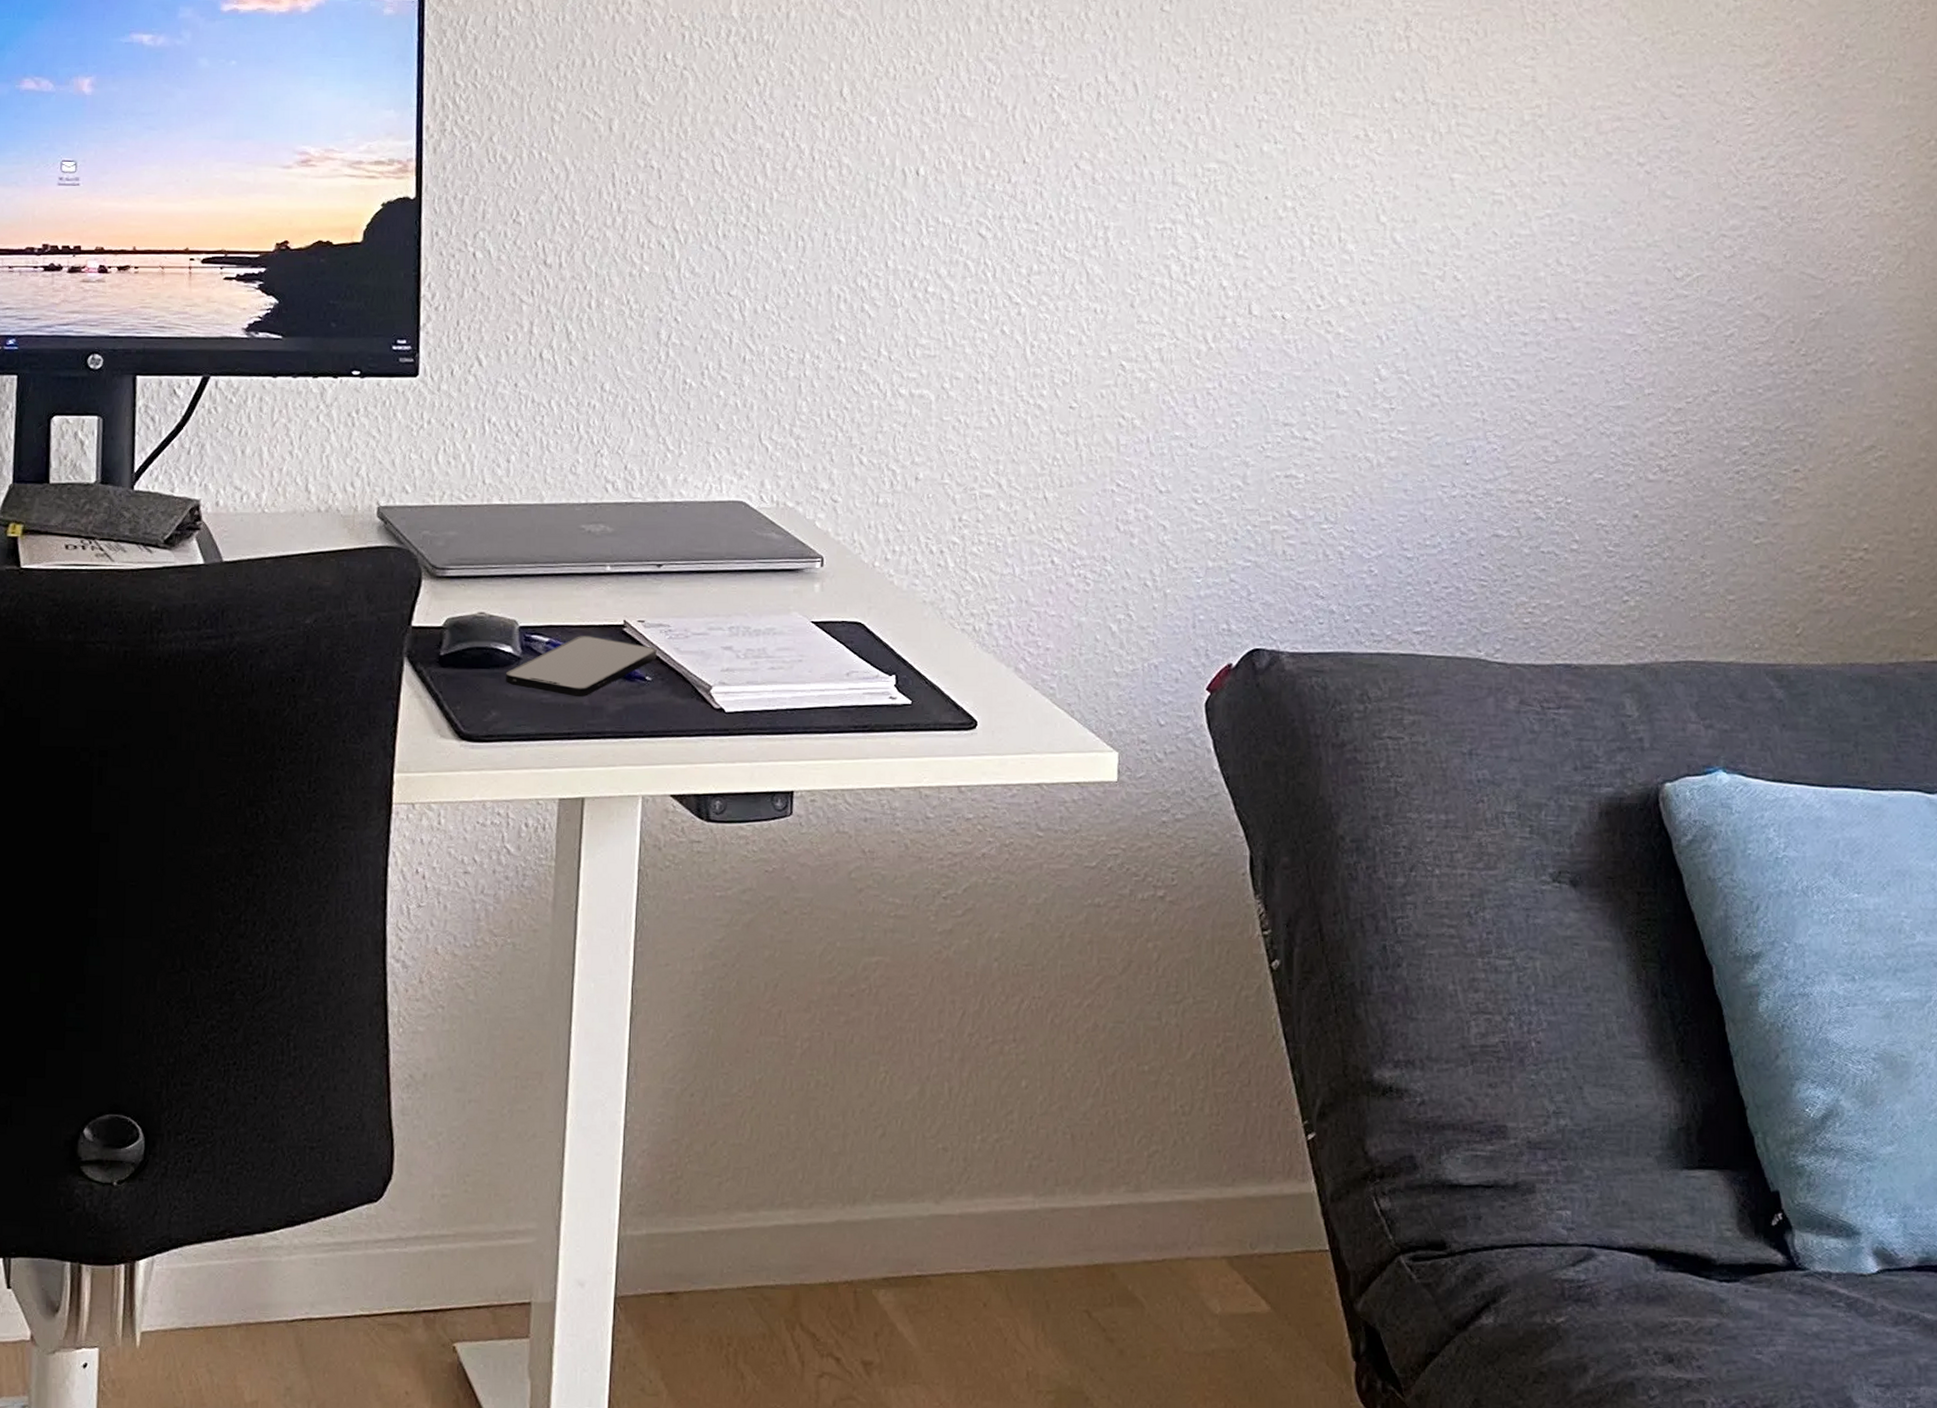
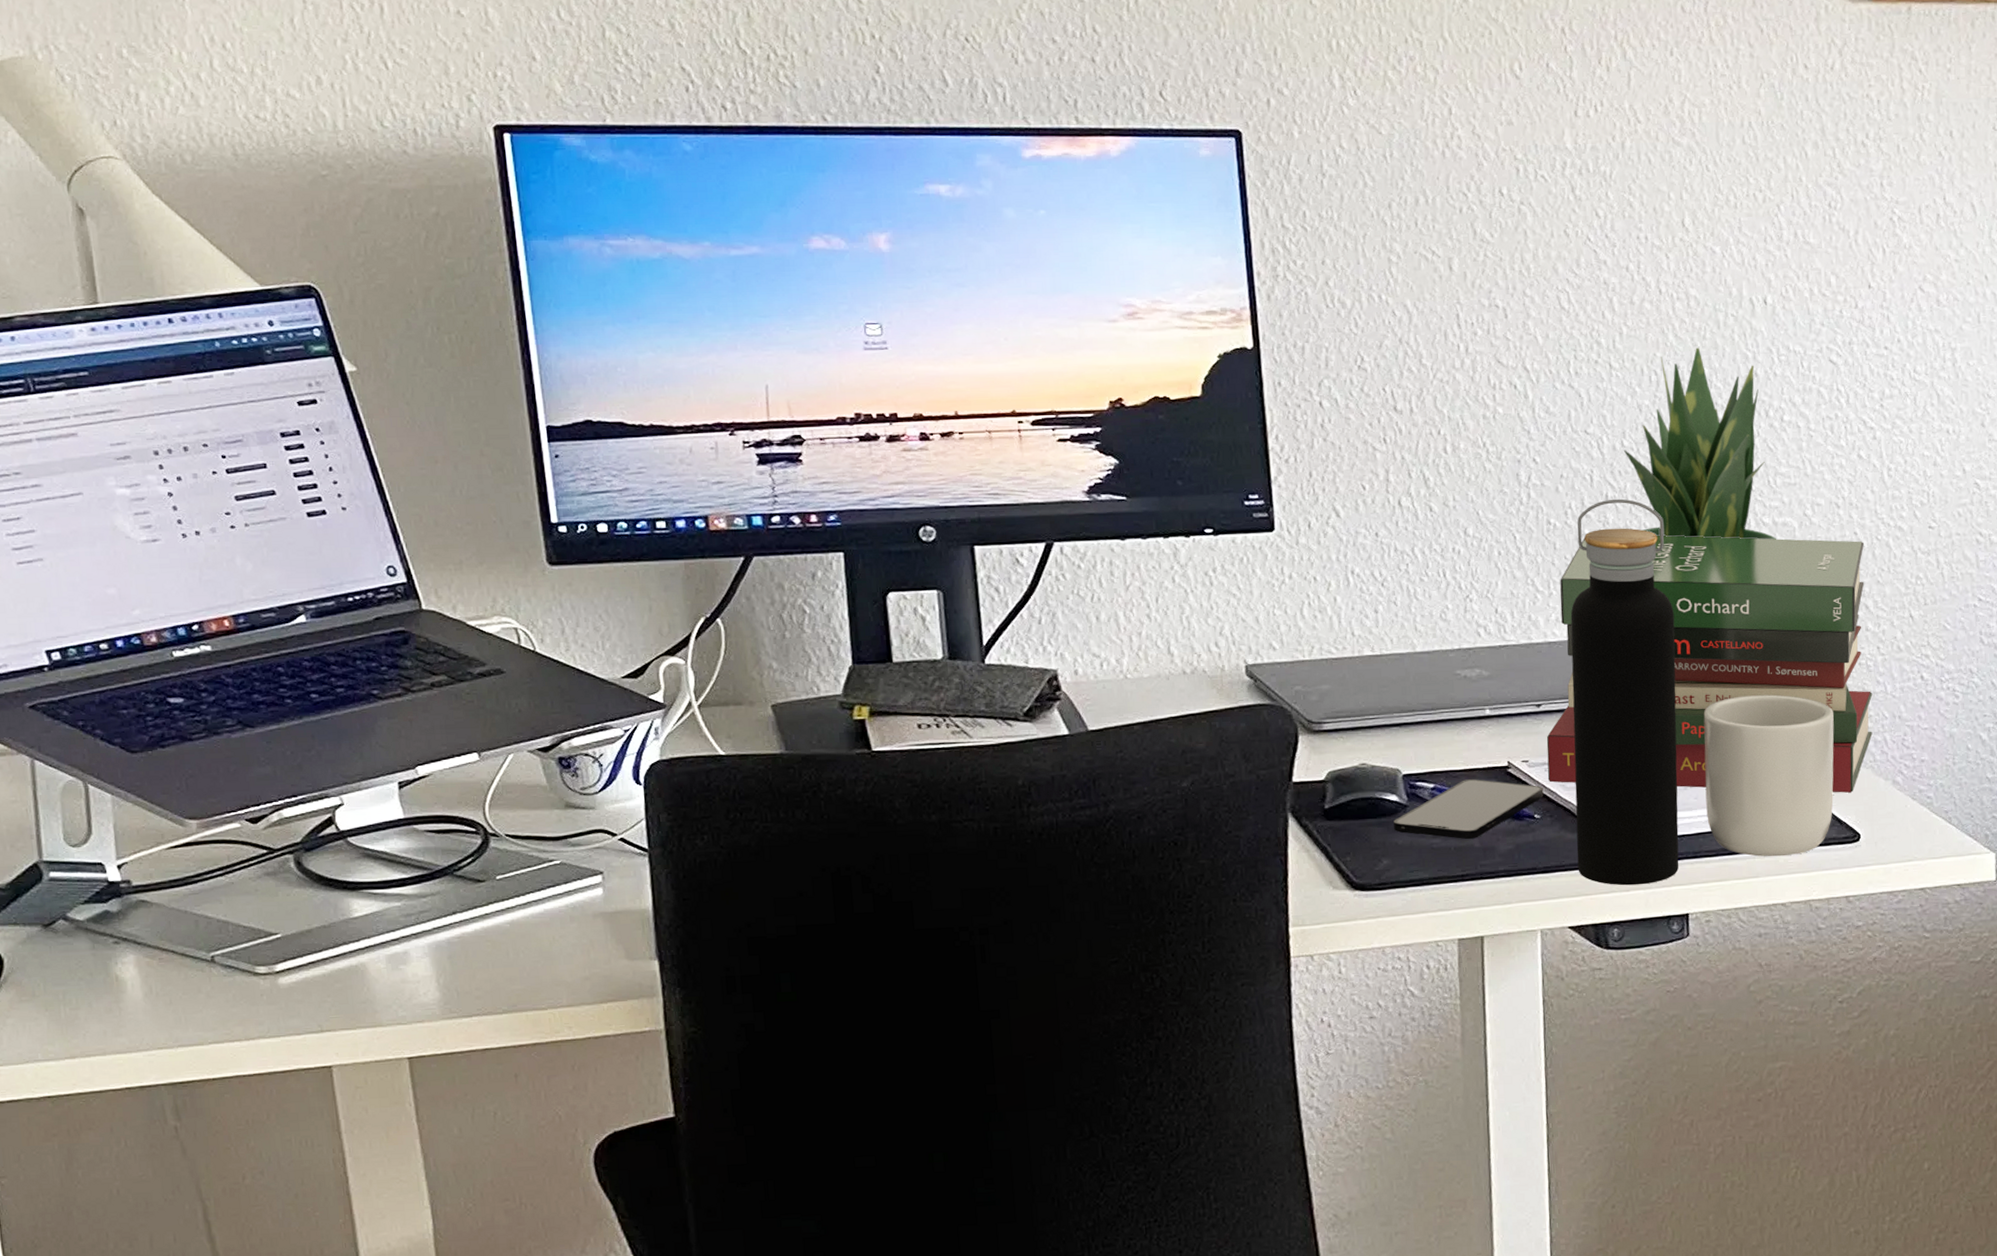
books: none [663,399,1002,677] -> present [1546,535,1873,793]
water bottle: none [685,362,802,757] -> present [1570,498,1679,886]
planter: none [764,215,913,412] -> present [1623,347,1777,540]
mug: none [820,569,958,739] -> present [1703,694,1834,857]

